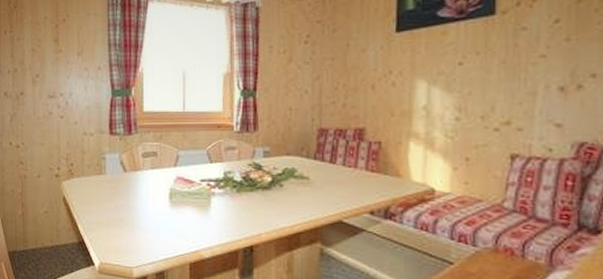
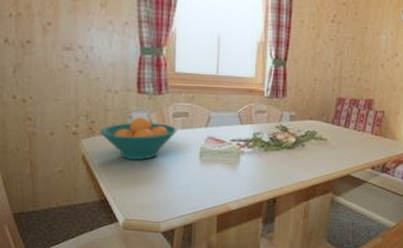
fruit bowl: none [77,158,147,202] -> present [99,117,177,160]

